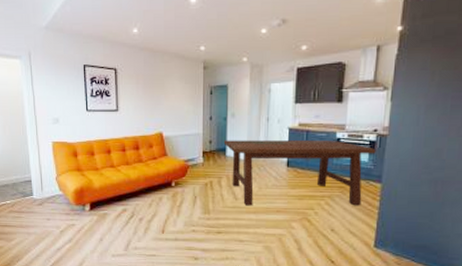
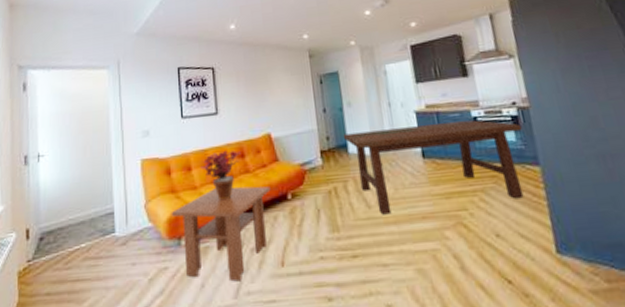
coffee table: none [77,171,159,240] -> present [171,186,271,282]
potted plant: none [102,142,136,181] -> present [201,150,241,201]

